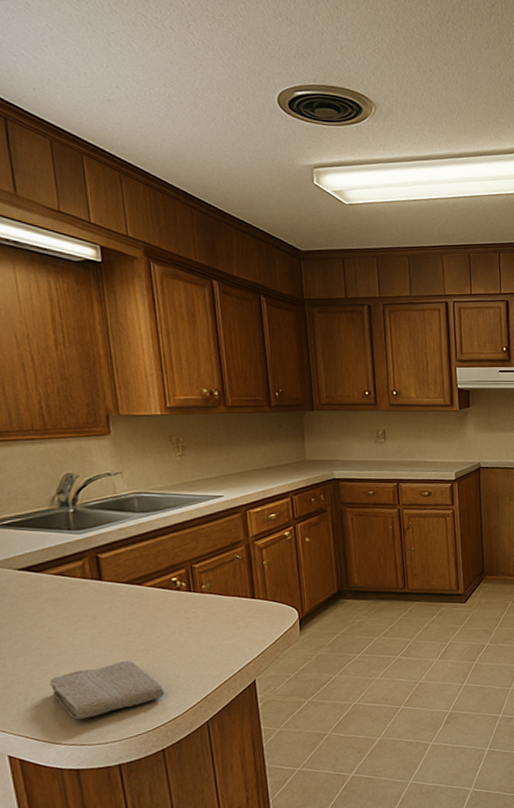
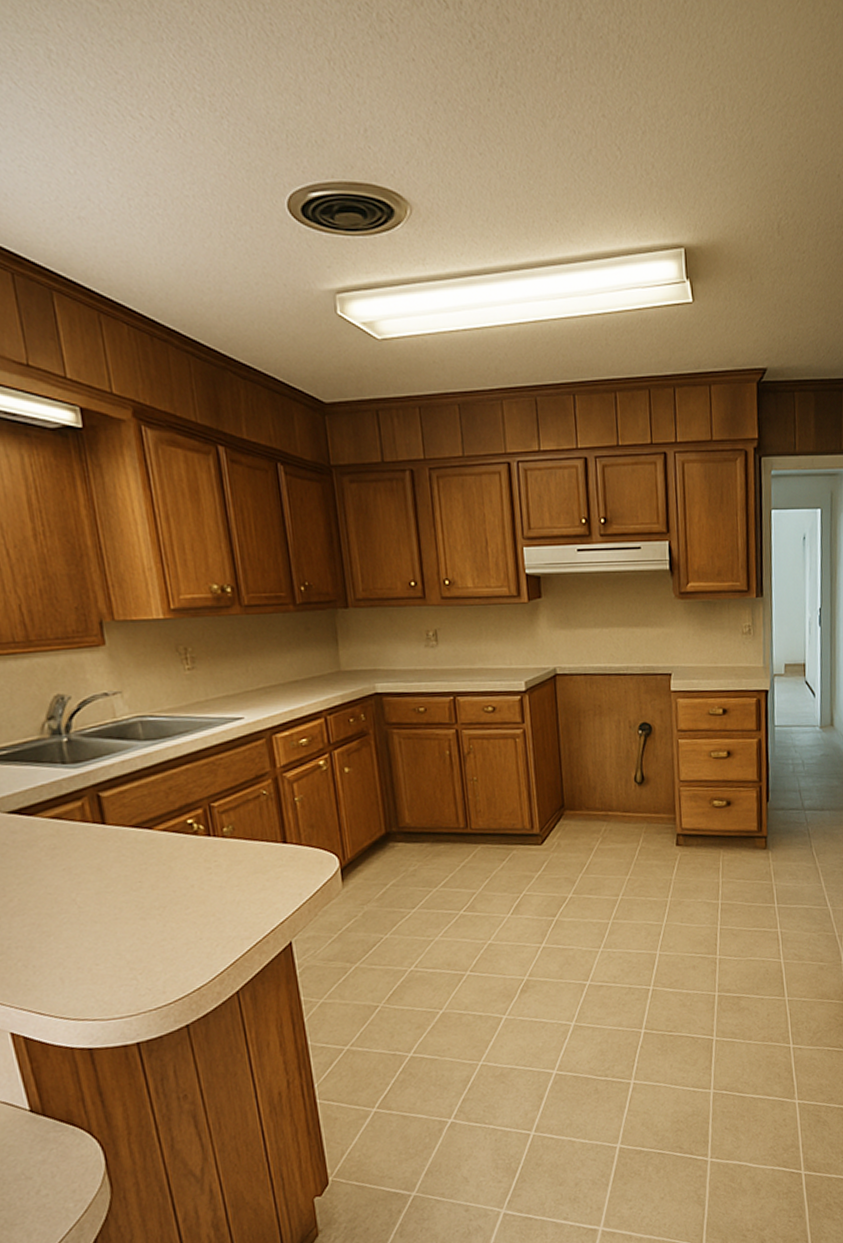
washcloth: present [50,660,165,720] -> none [52,919,186,990]

